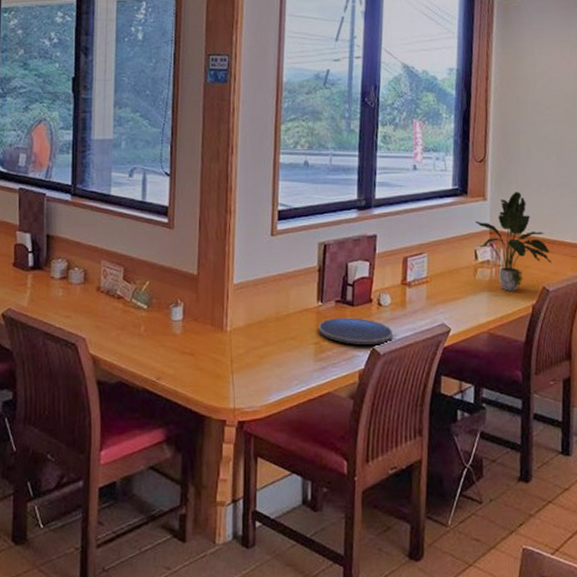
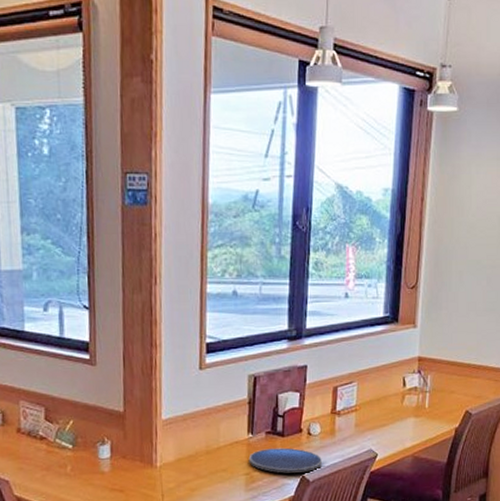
potted plant: present [475,192,551,291] -> none [405,318,475,416]

